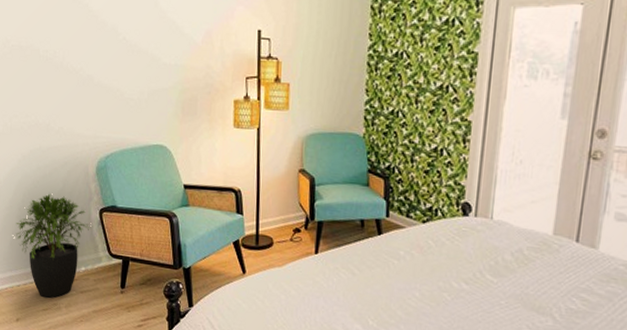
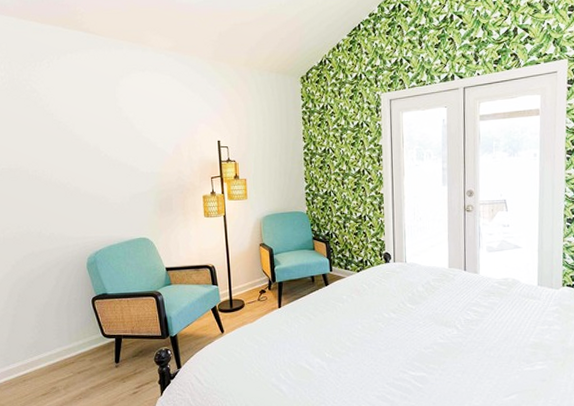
potted plant: present [15,193,90,298] -> none [11,291,84,383]

